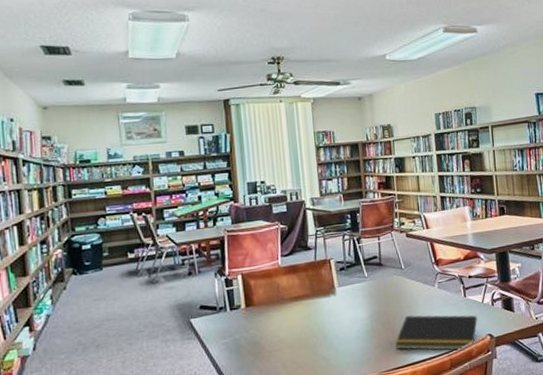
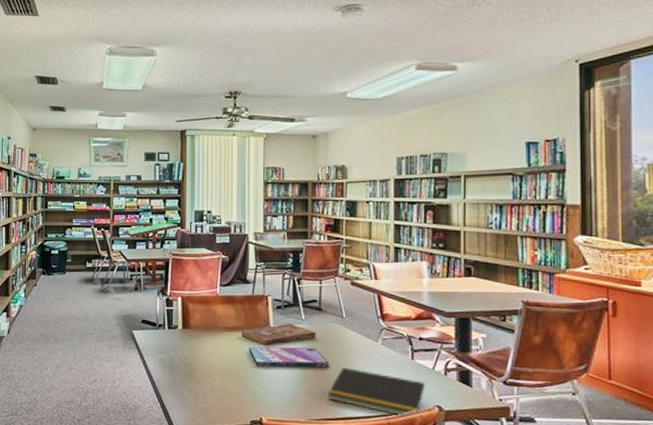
bible: none [307,282,380,310] -> present [241,323,316,346]
video game case: none [316,302,394,331] -> present [249,346,329,368]

